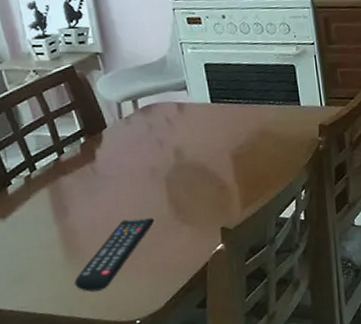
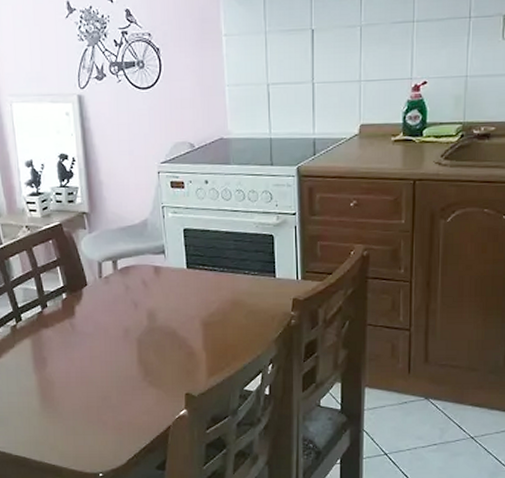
remote control: present [74,218,154,292] -> none [47,376,123,440]

